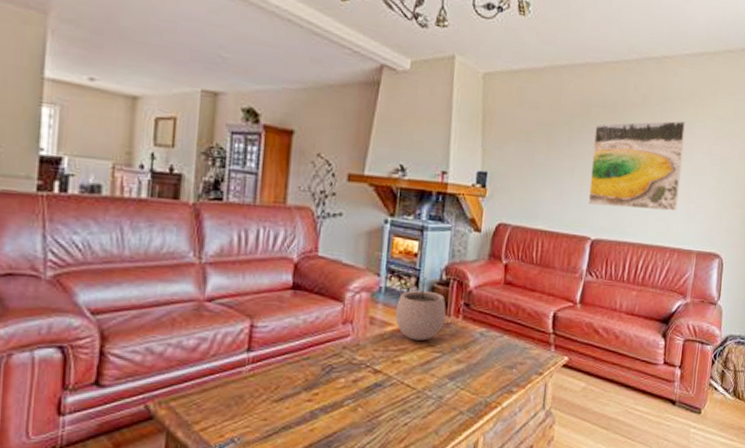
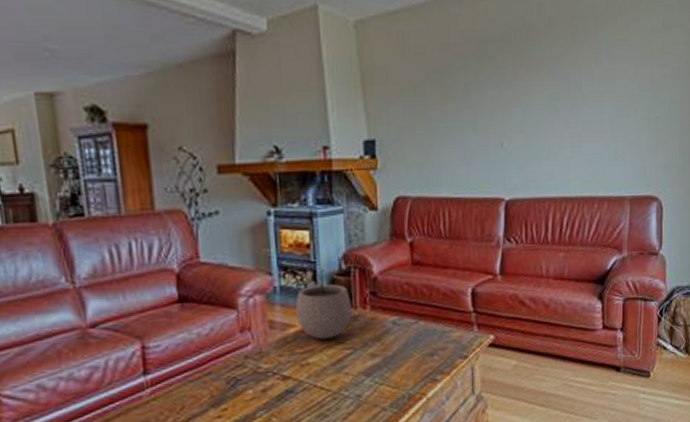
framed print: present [588,121,685,211] -> none [496,44,604,161]

